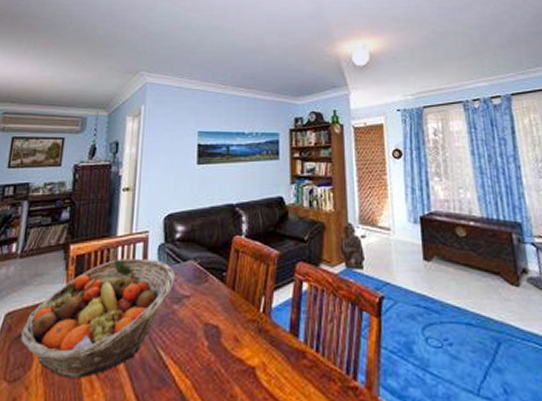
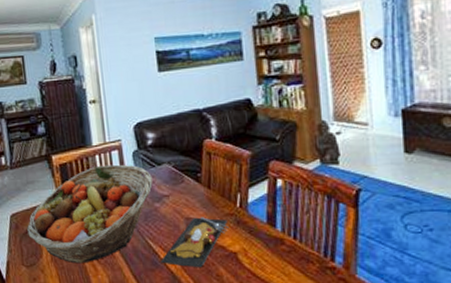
plate: none [169,323,250,387] -> present [160,217,229,268]

